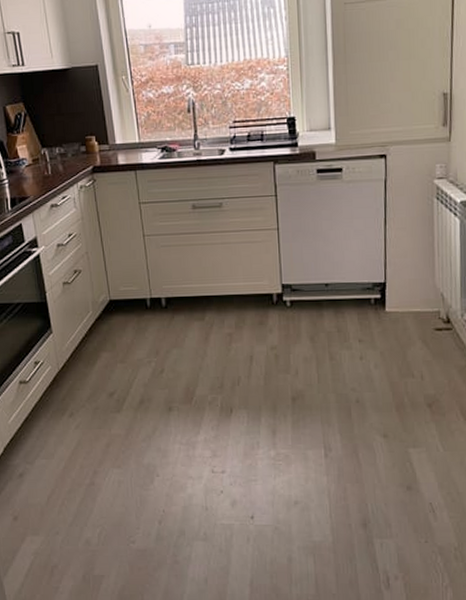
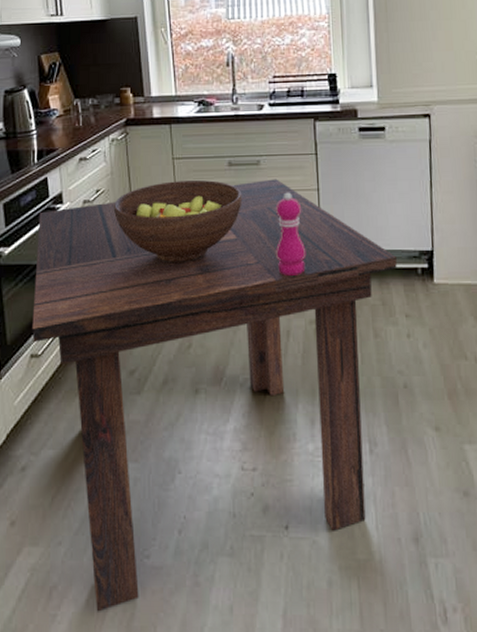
dining table: none [16,220,352,585] -> present [32,179,397,612]
fruit bowl: none [85,222,207,298] -> present [113,179,243,262]
pepper mill: none [239,232,267,308] -> present [276,192,306,276]

